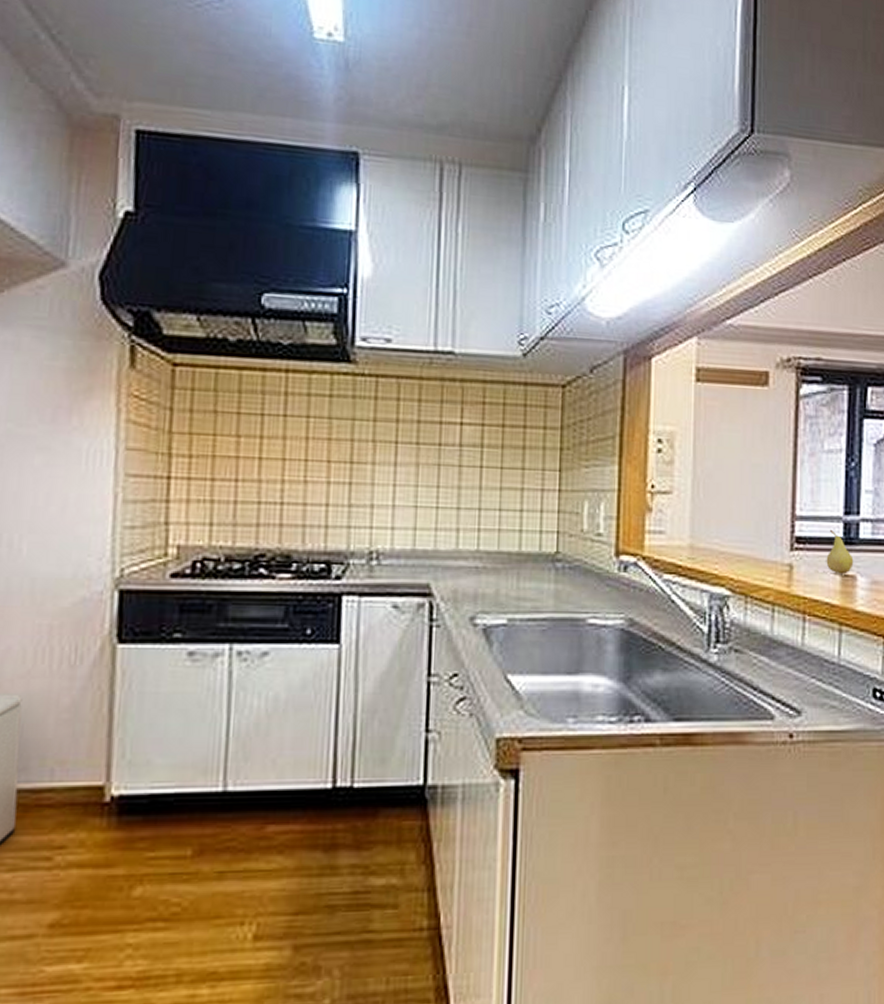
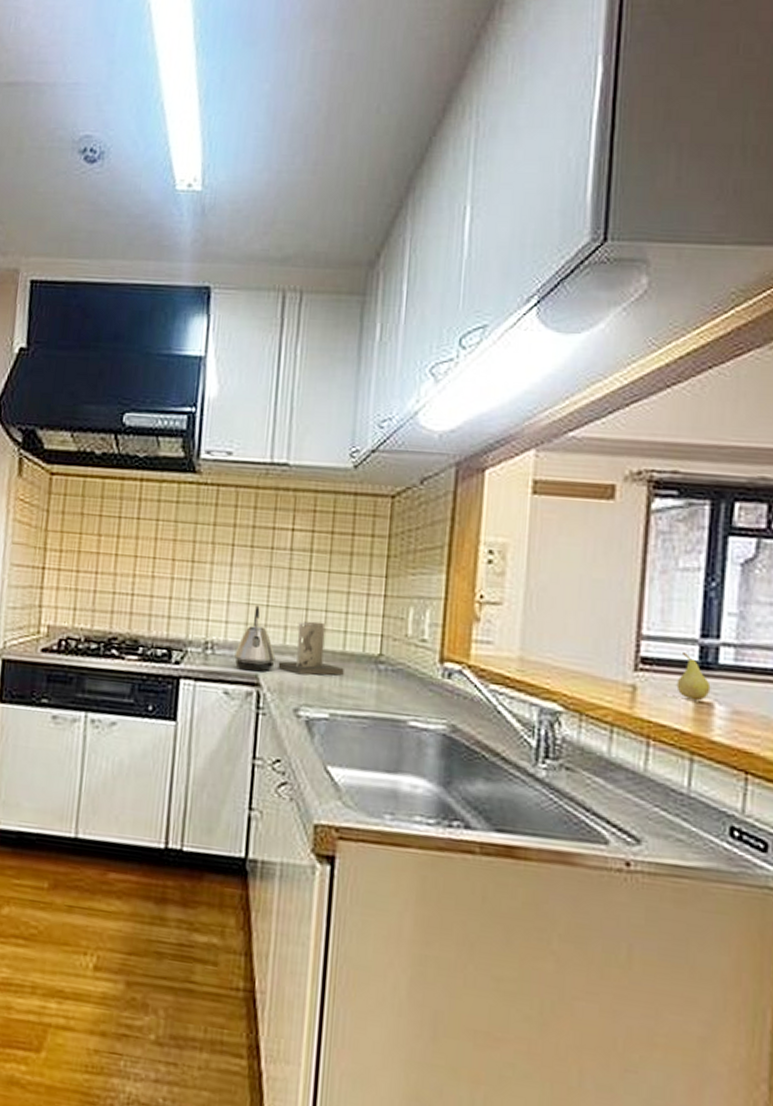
kettle: none [403,508,448,581] -> present [234,605,276,672]
paper towel roll: none [451,521,521,580] -> present [278,621,344,676]

